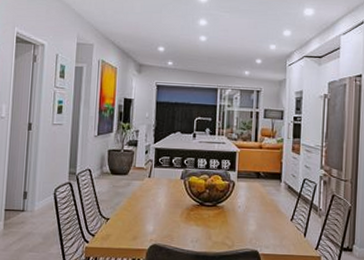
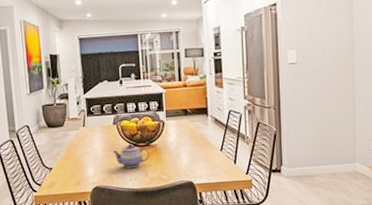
teapot: none [176,202,216,229] -> present [112,144,150,169]

